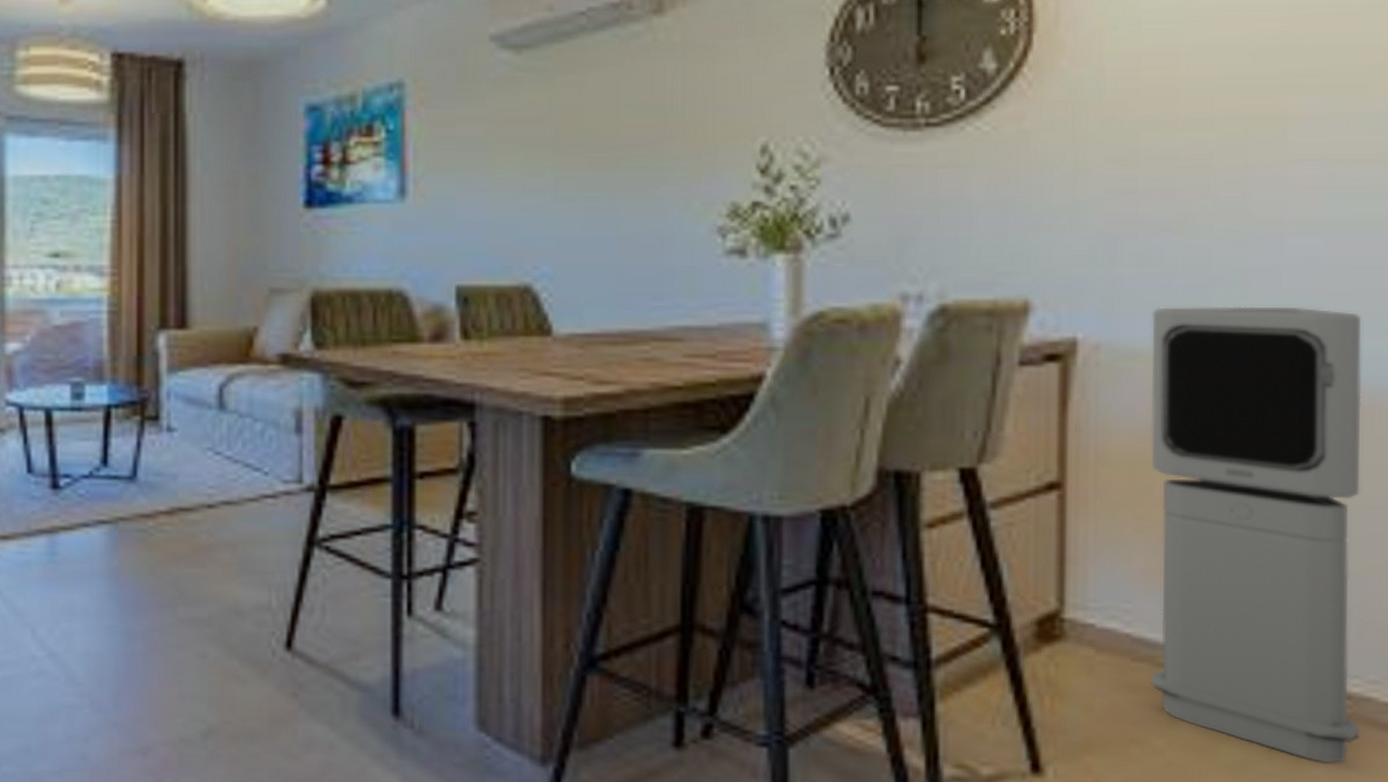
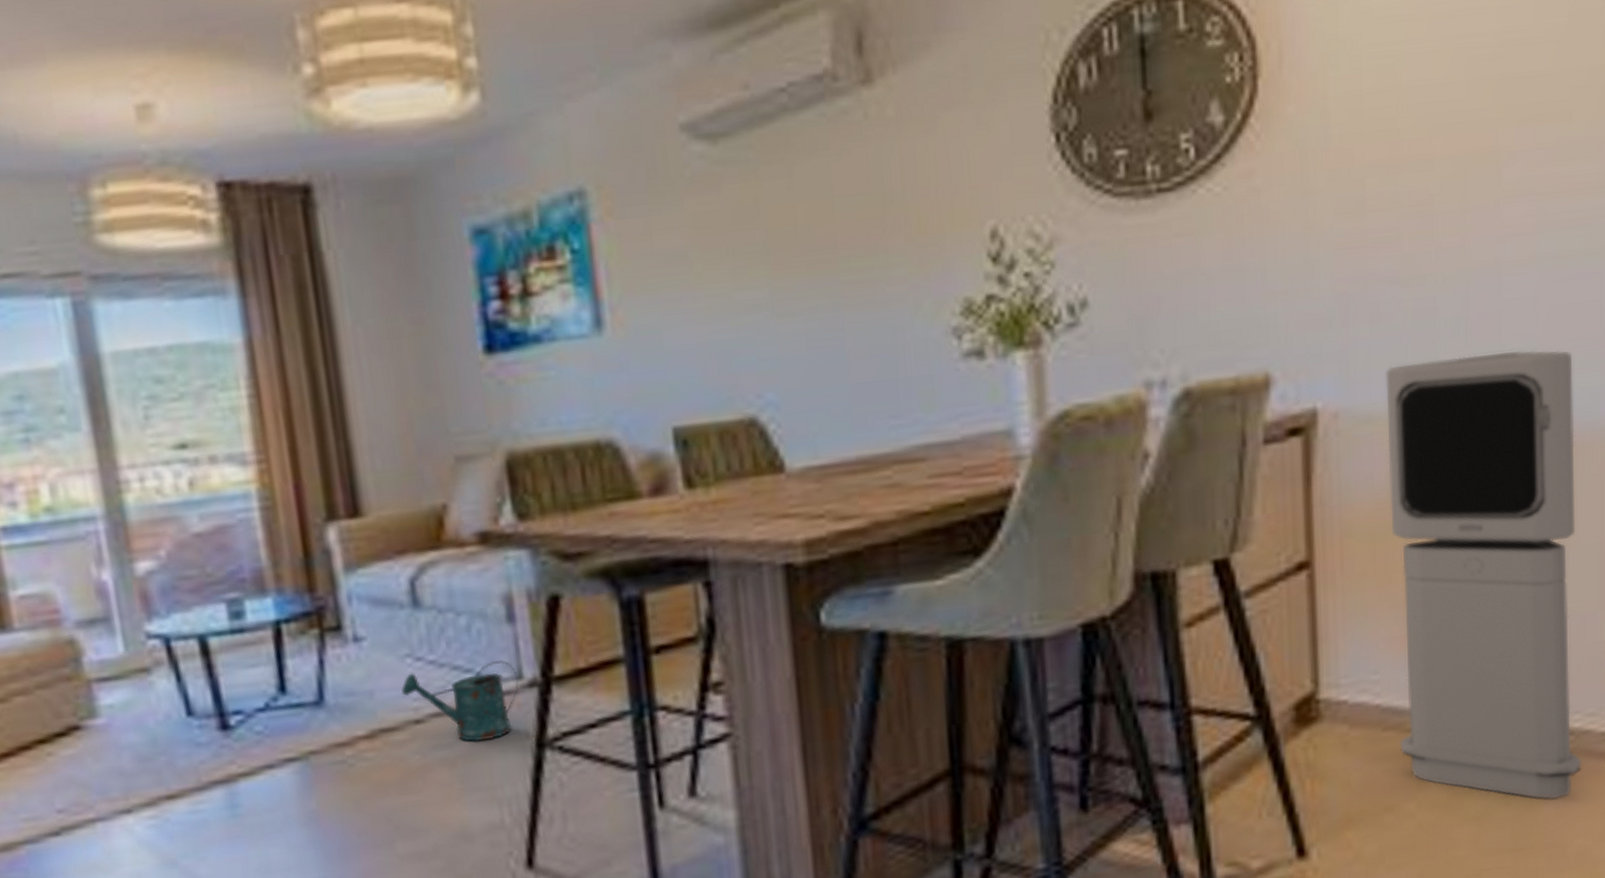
watering can: none [201,463,299,532] -> present [401,659,519,743]

